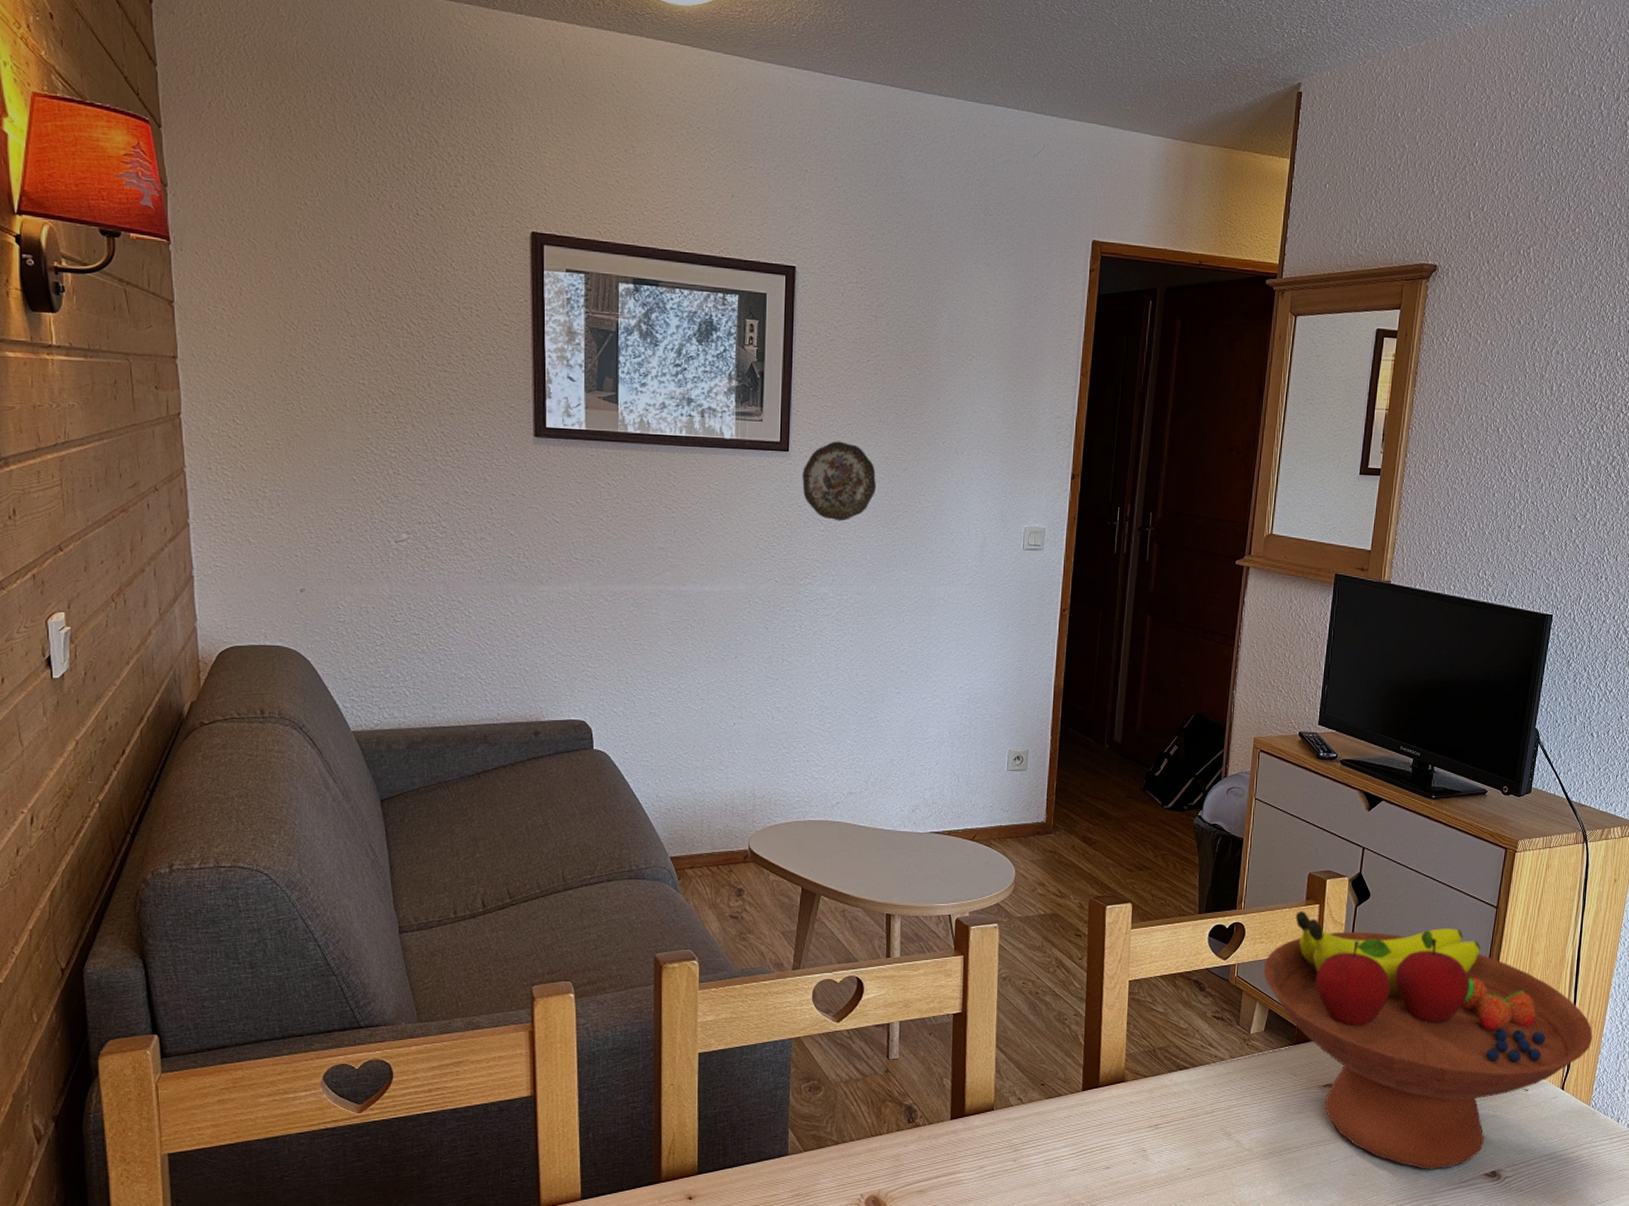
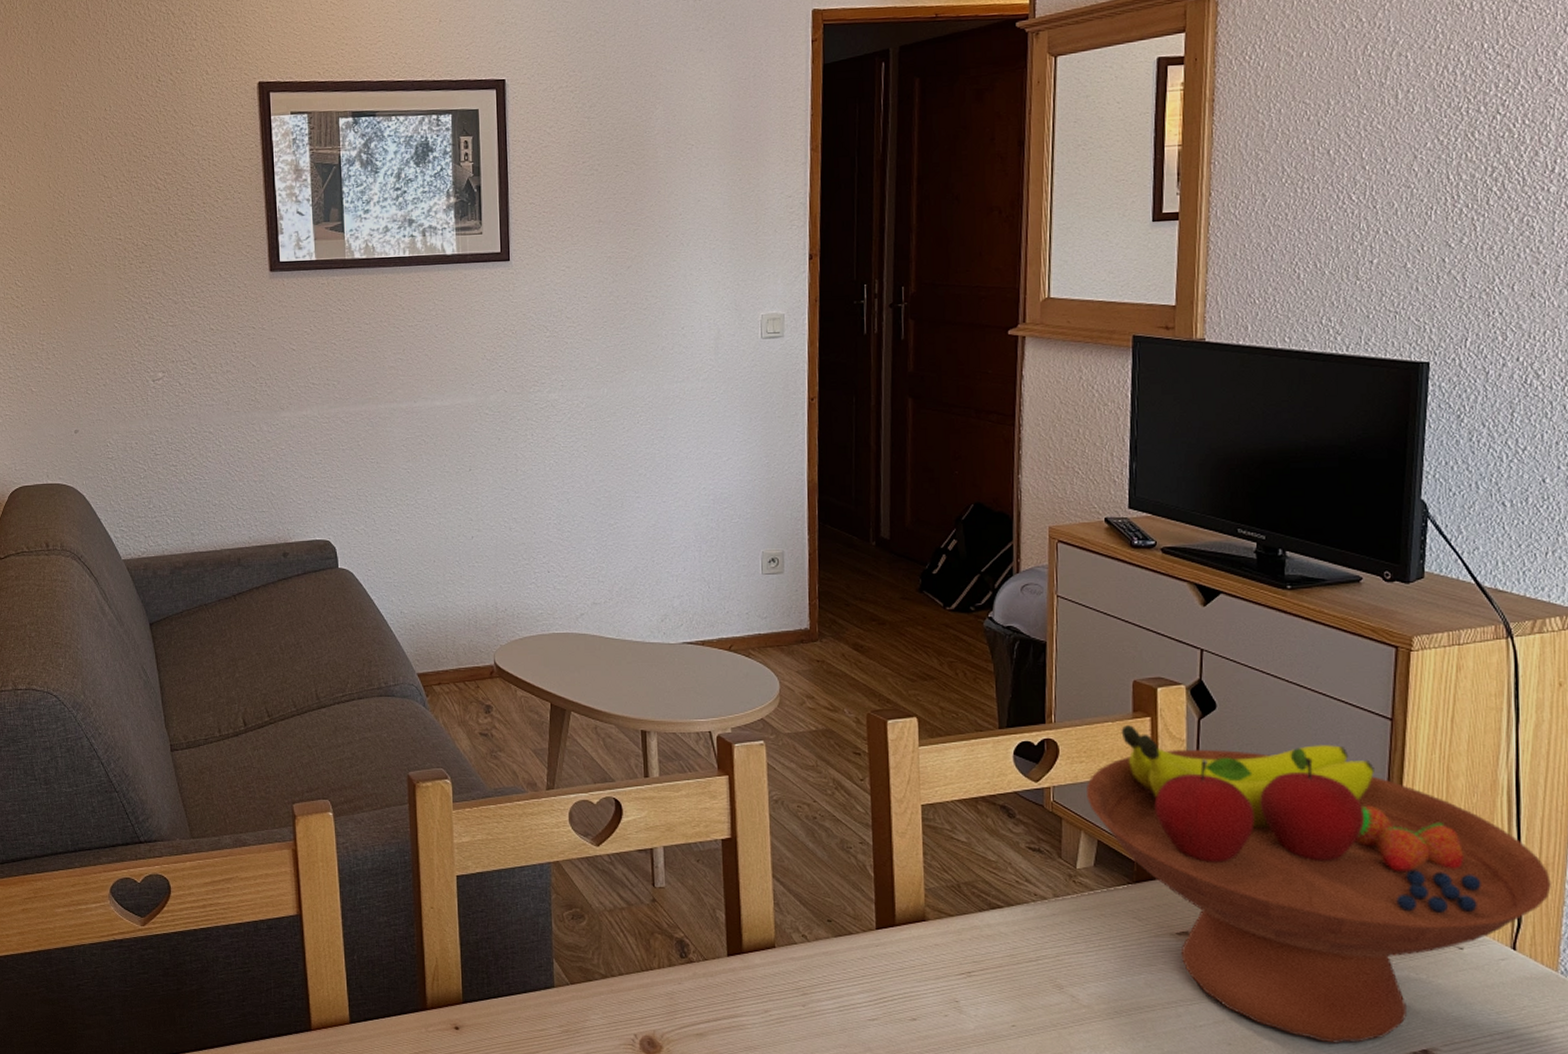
decorative plate: present [802,441,876,522] -> none [525,245,600,326]

